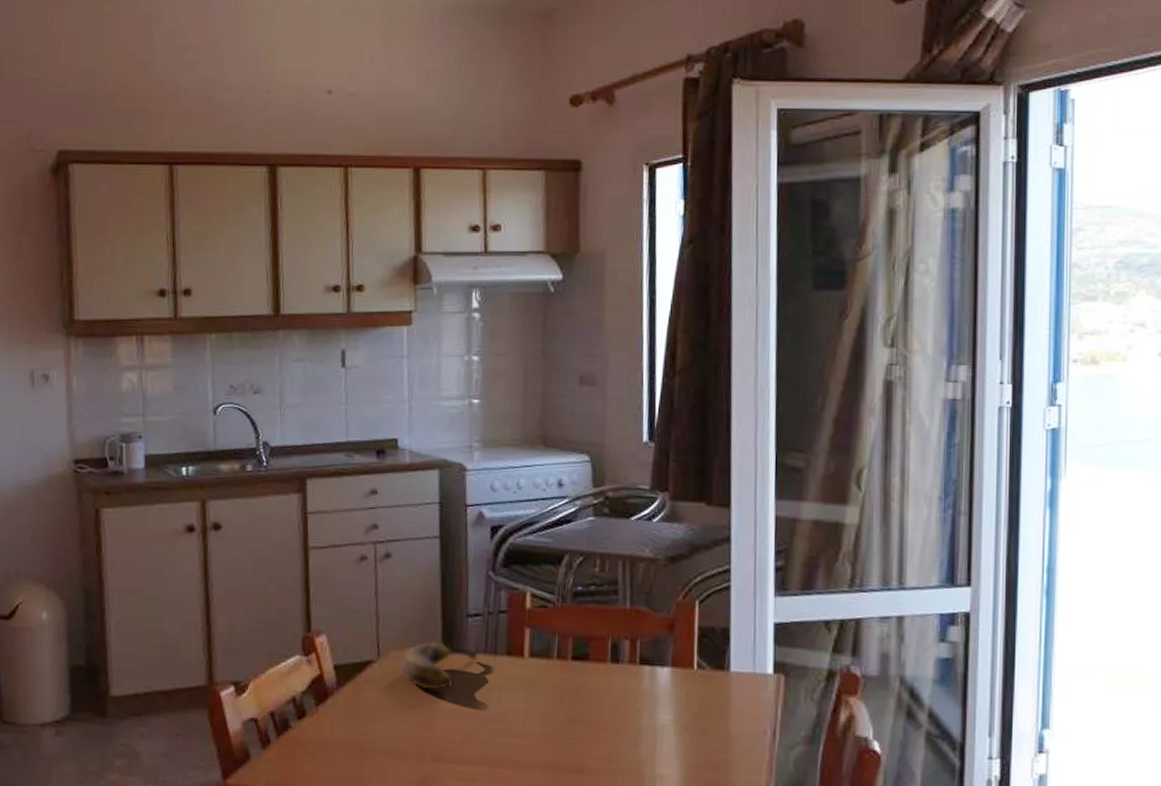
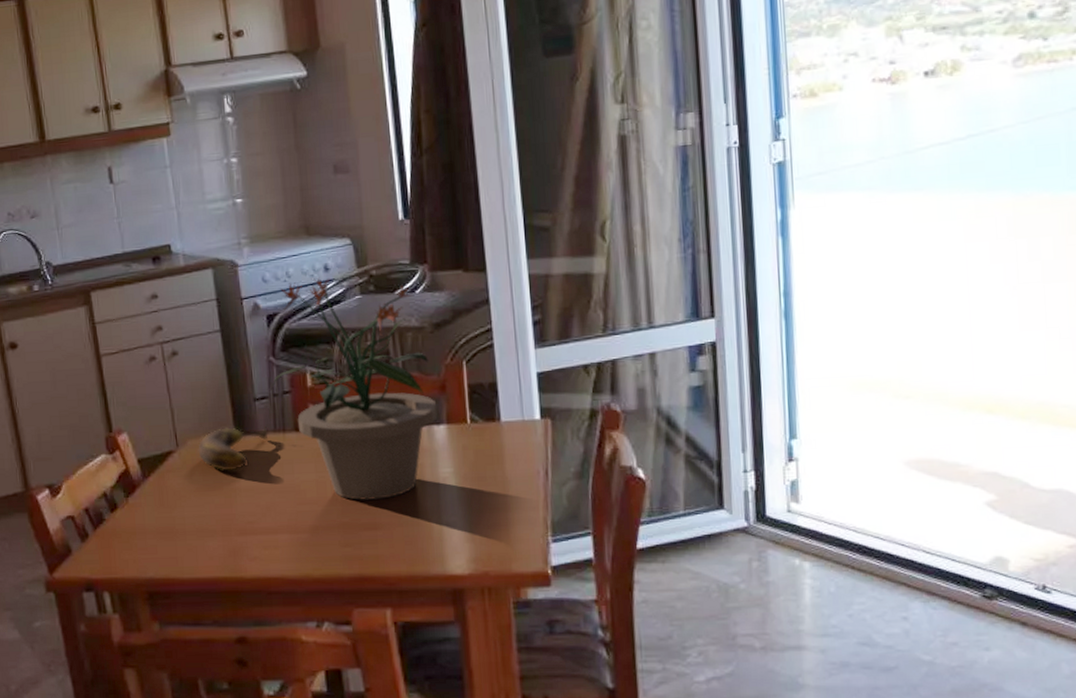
potted plant: none [489,493,663,741] -> present [272,277,438,500]

